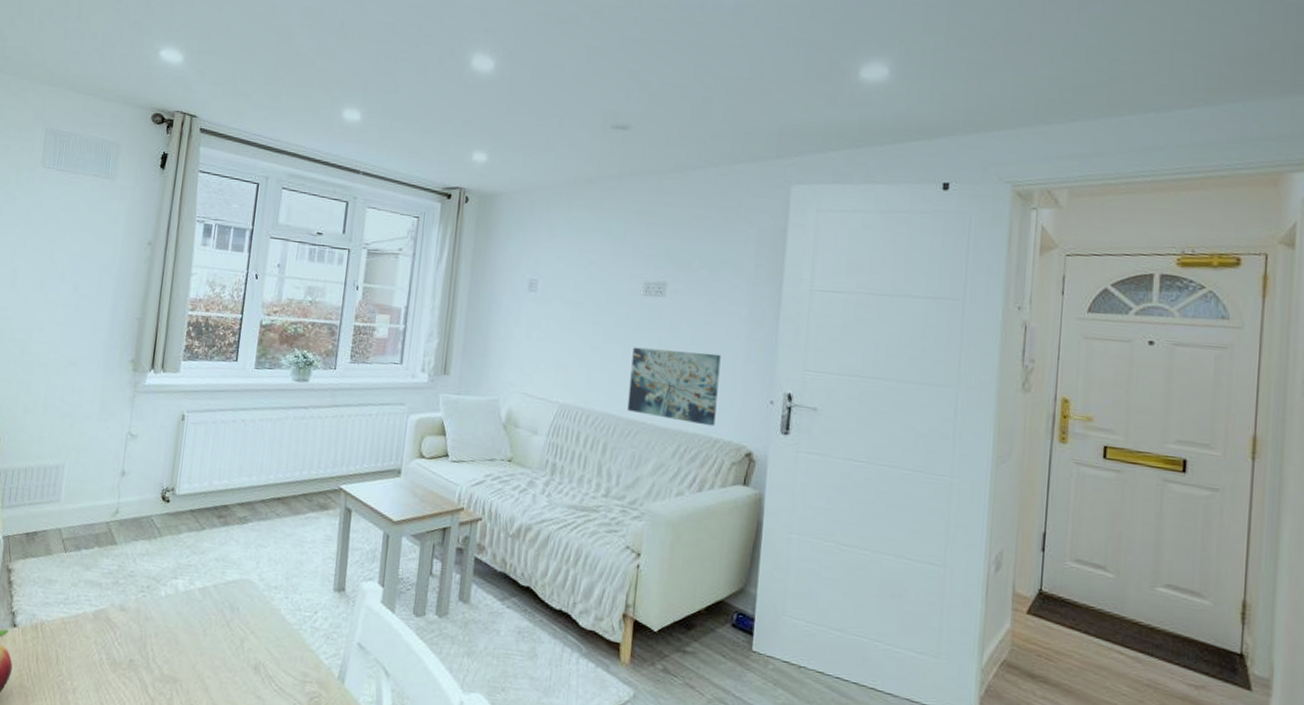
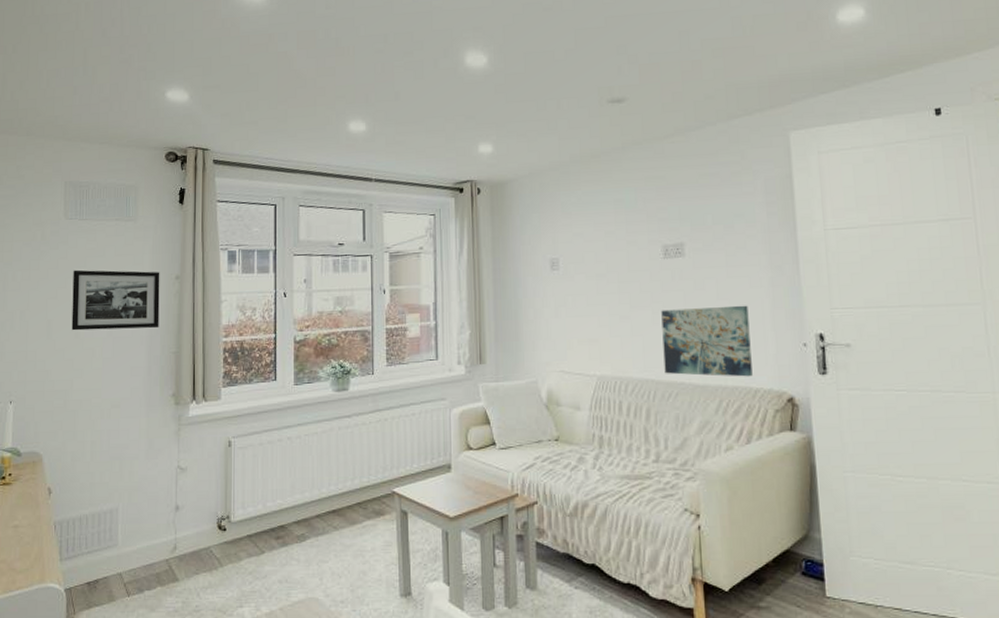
picture frame: none [37,220,133,291] -> present [71,269,160,331]

